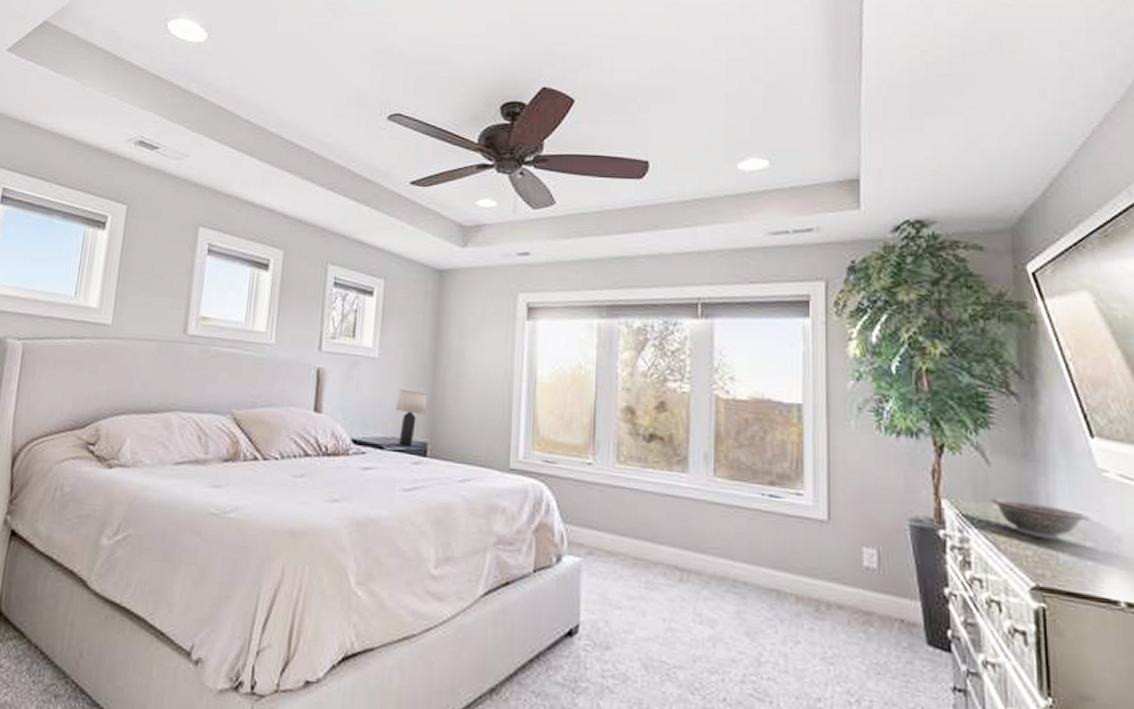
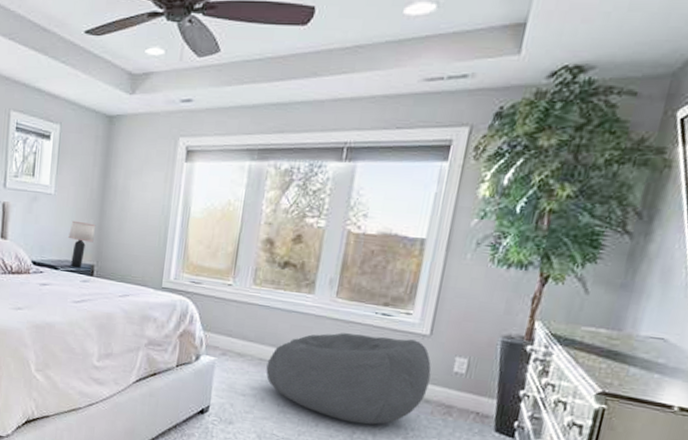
bean bag chair: none [643,520,838,643] -> present [266,333,432,425]
decorative bowl: present [989,497,1089,540] -> none [579,320,668,357]

